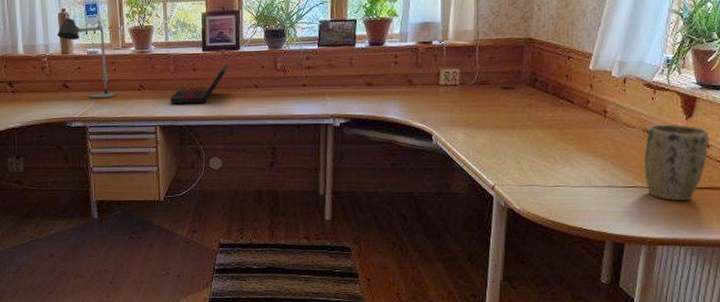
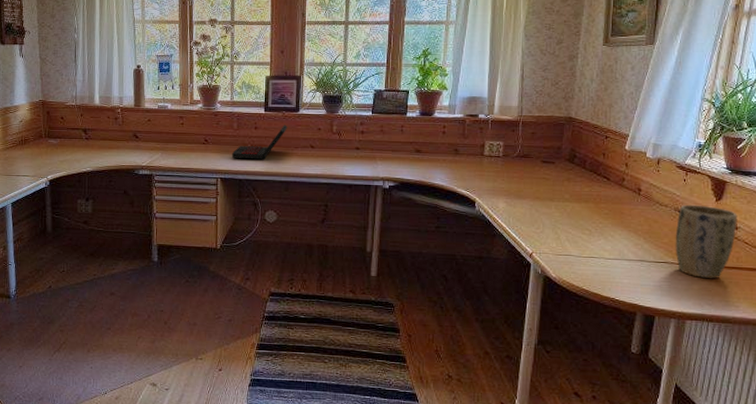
desk lamp: present [56,18,116,100] -> none [130,74,182,151]

